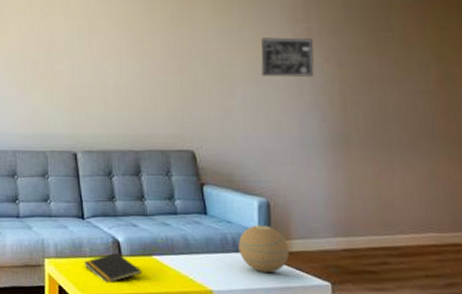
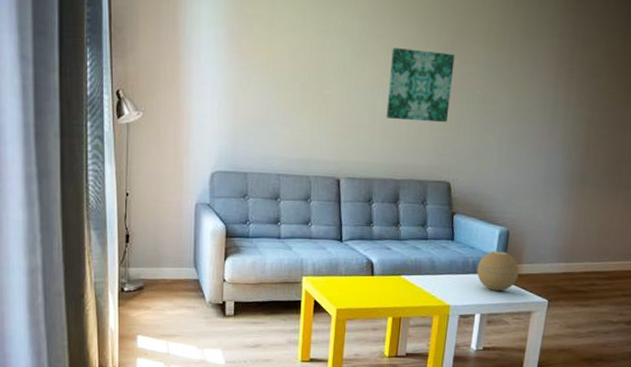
notepad: present [84,252,142,282] -> none [339,272,391,298]
wall art: none [118,22,184,90] -> present [386,48,455,123]
wall art: present [260,37,314,78] -> none [520,76,573,119]

